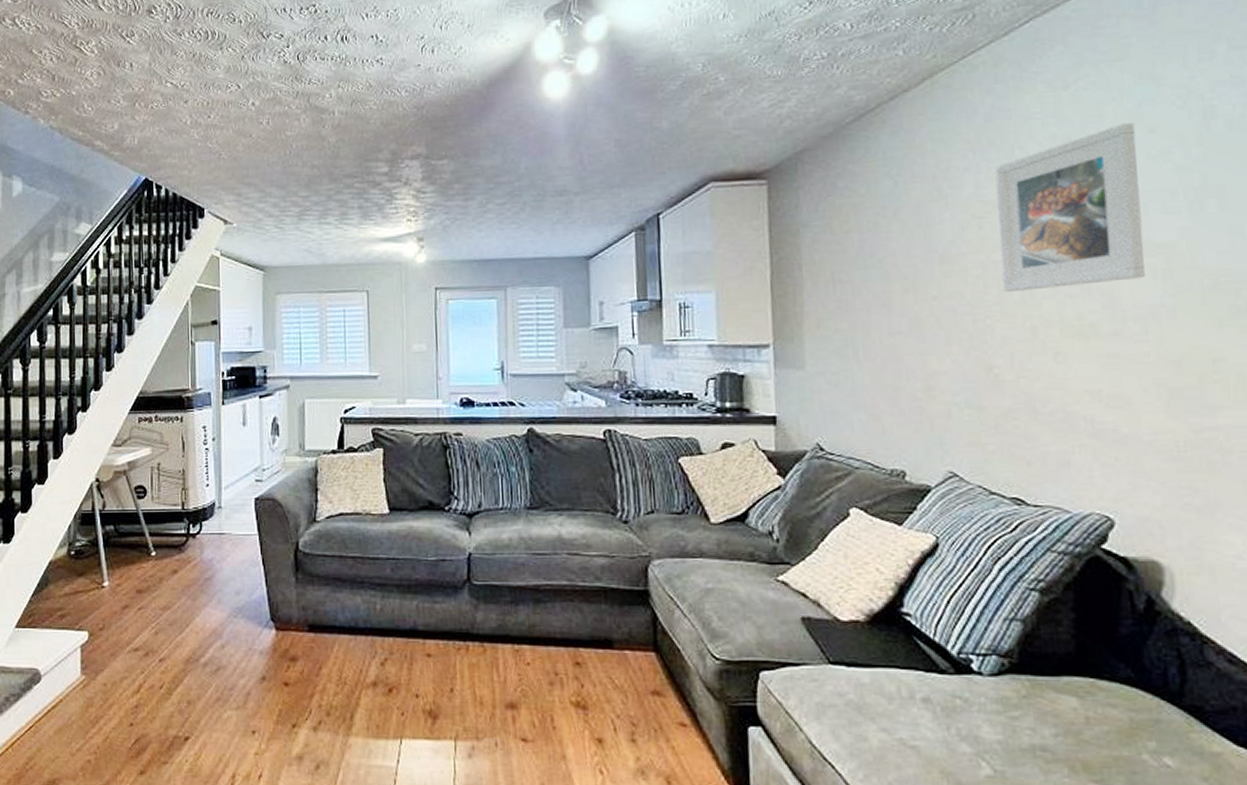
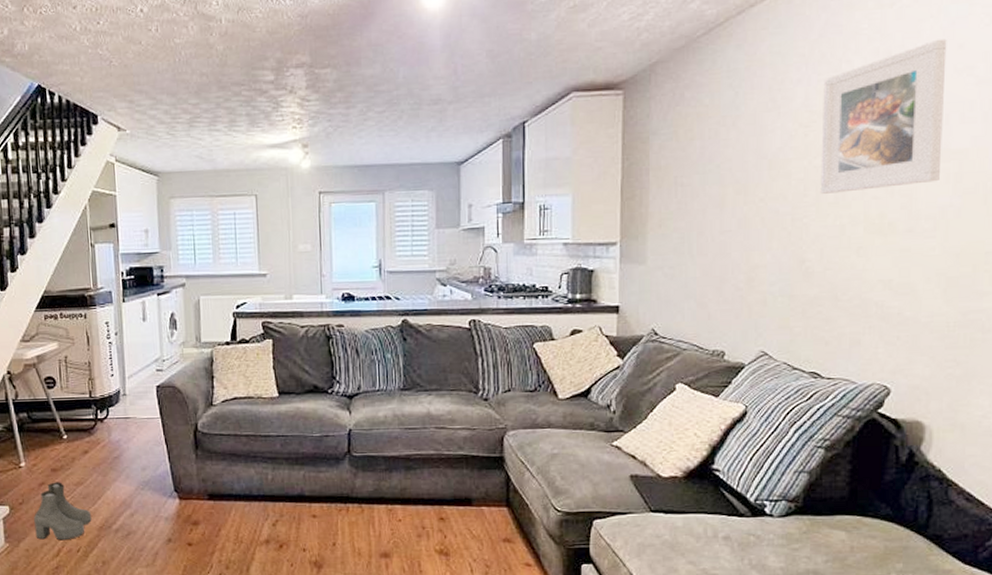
boots: none [114,605,178,674] -> present [34,482,92,541]

